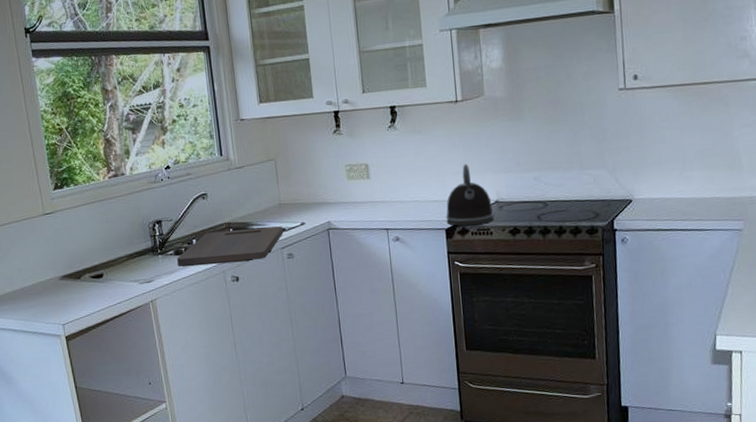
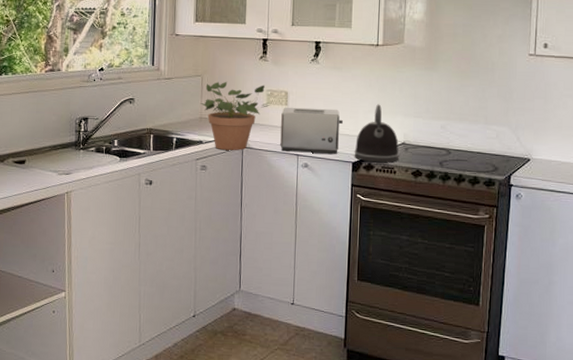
cutting board: present [176,226,284,267] -> none [96,135,201,167]
potted plant: none [277,160,353,235] -> present [200,81,272,151]
toaster: none [364,175,430,228] -> present [280,107,343,155]

